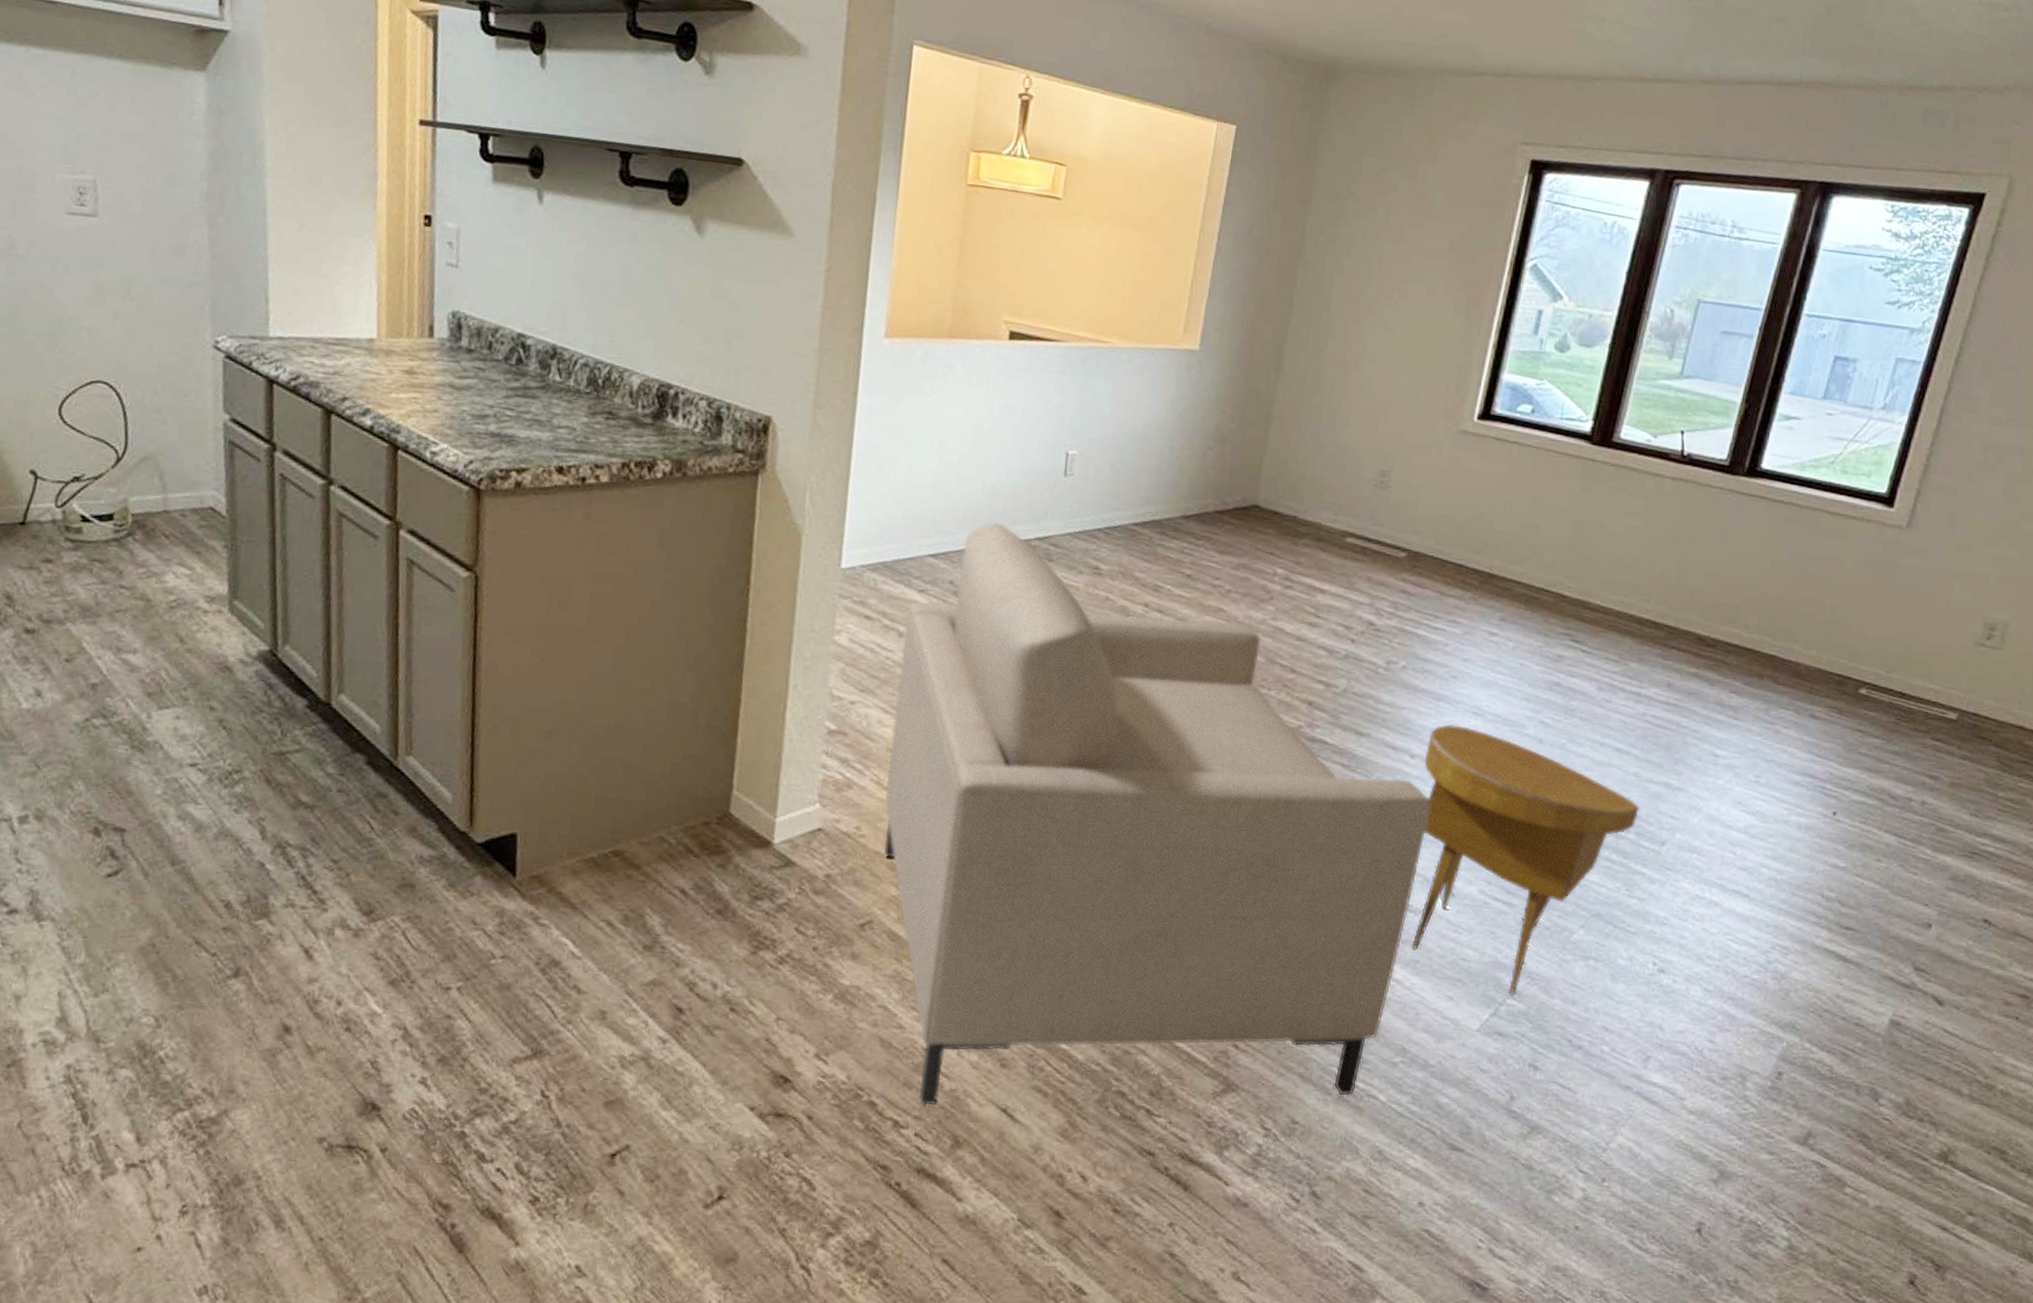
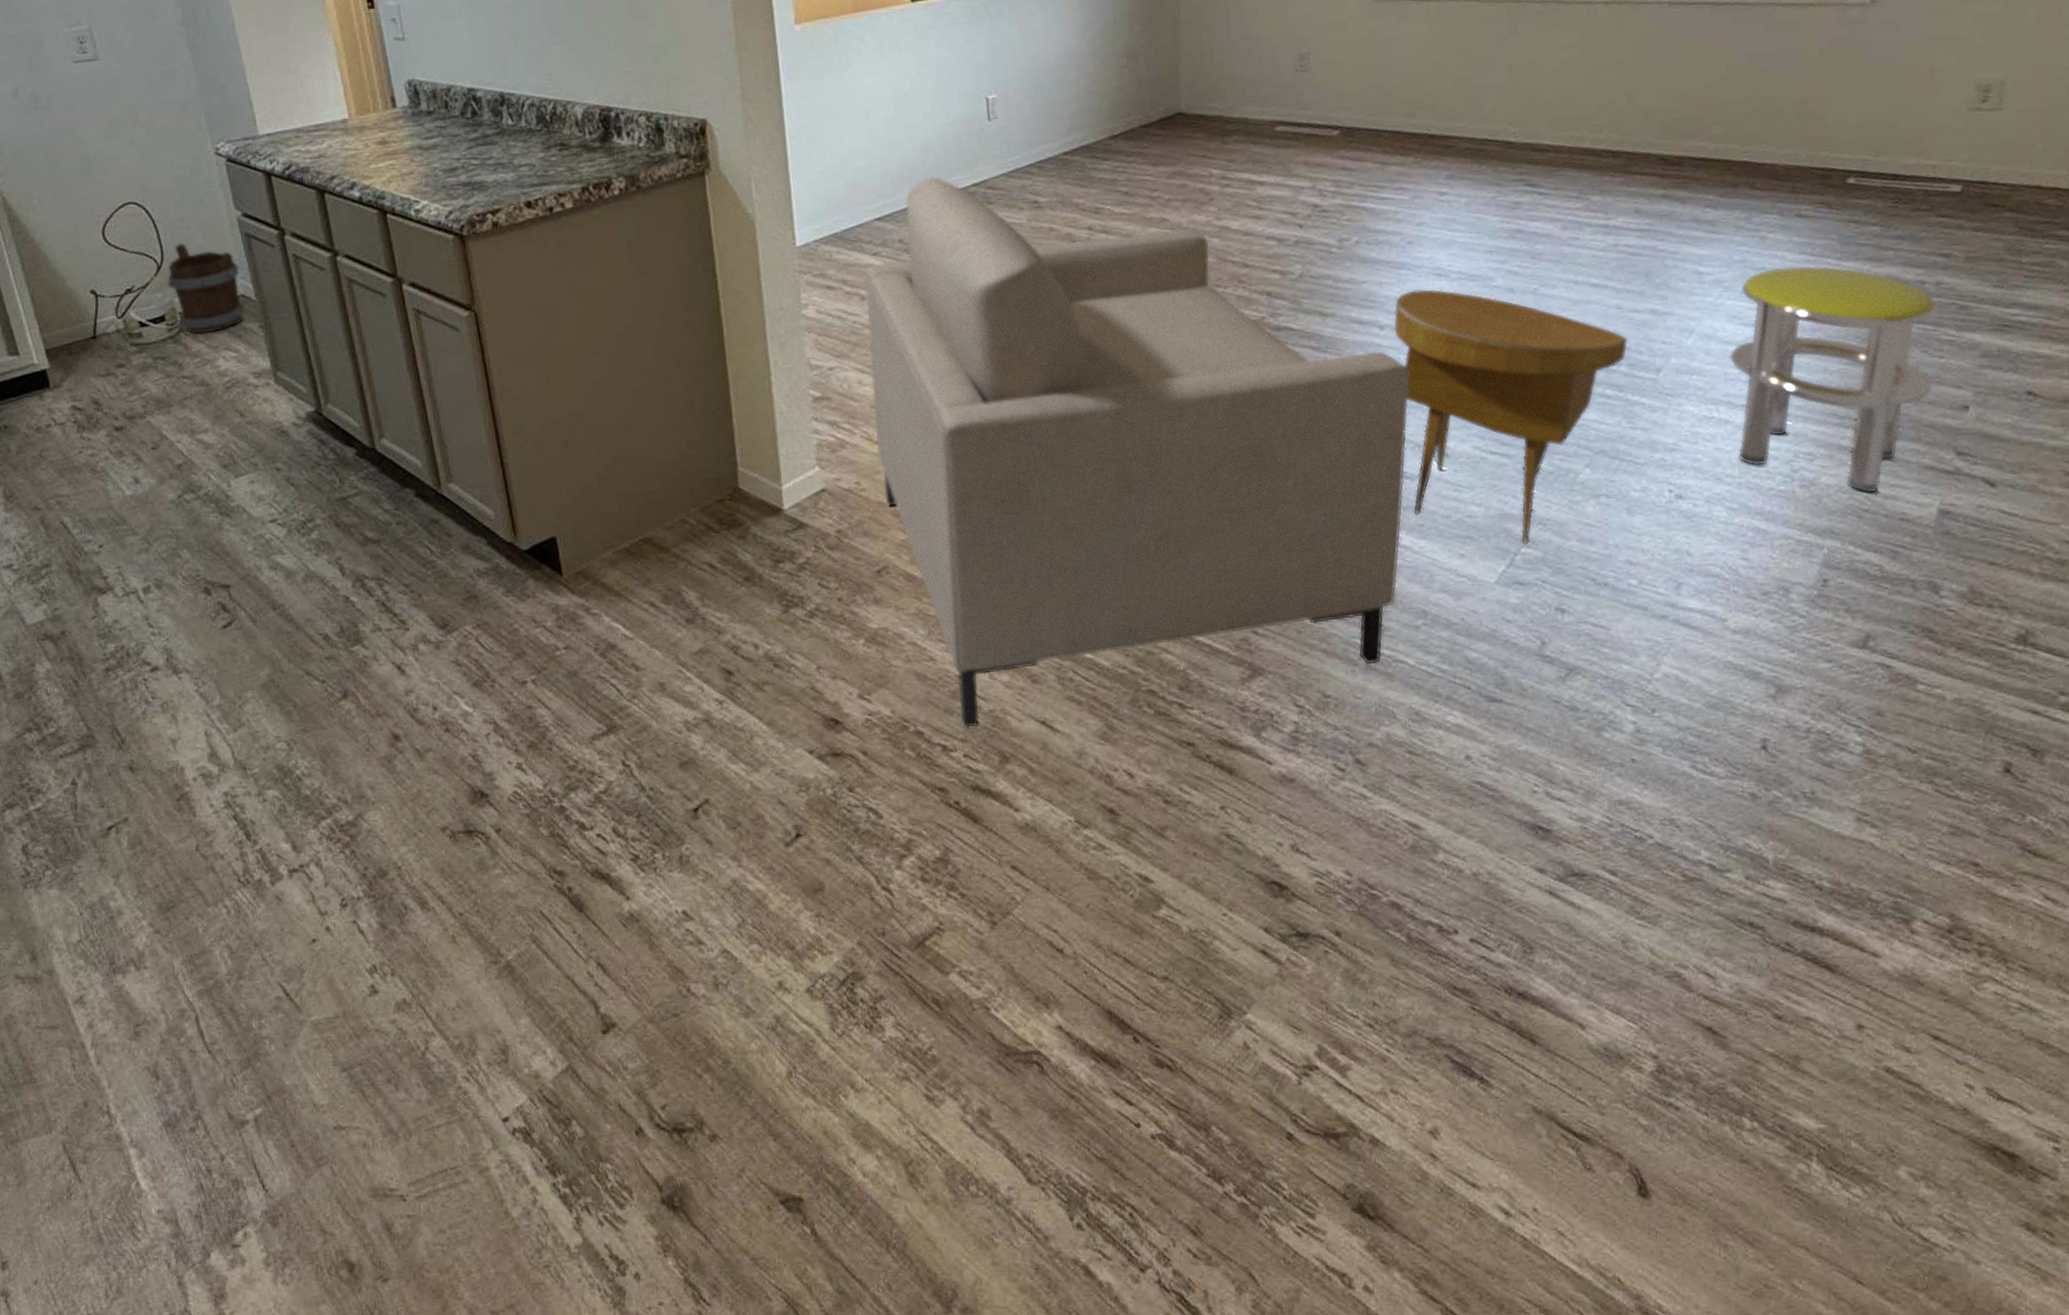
bucket: none [124,436,215,543] -> present [166,243,245,334]
stool: none [1722,763,1921,994] -> present [1729,266,1940,493]

